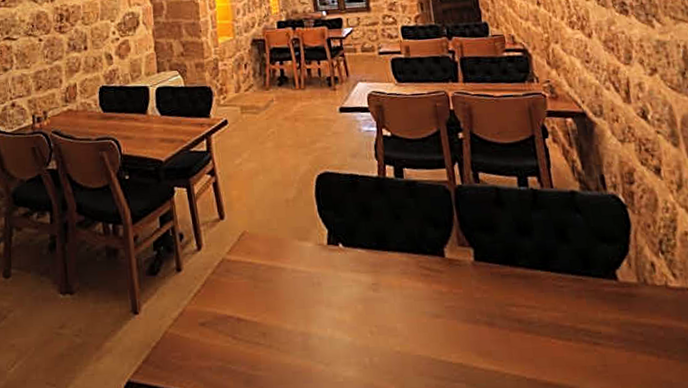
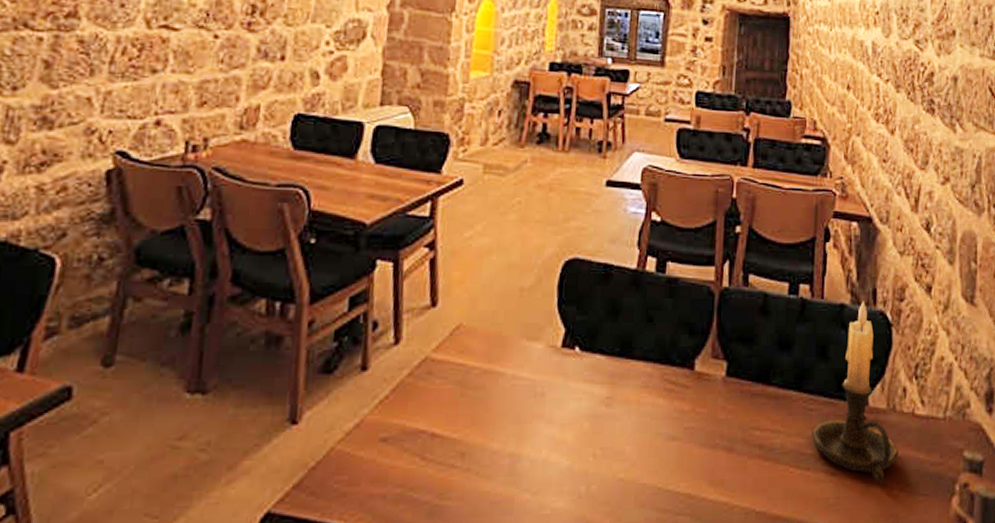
candle holder: none [566,187,660,351] -> present [812,301,899,483]

